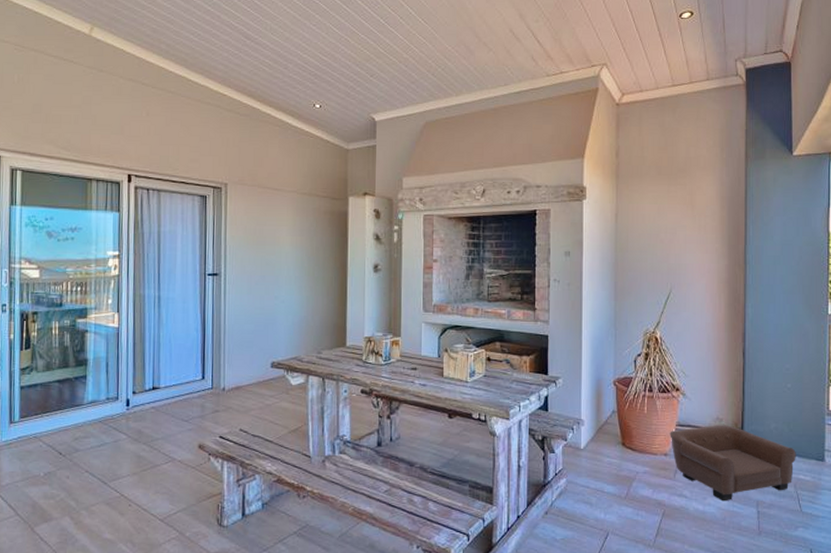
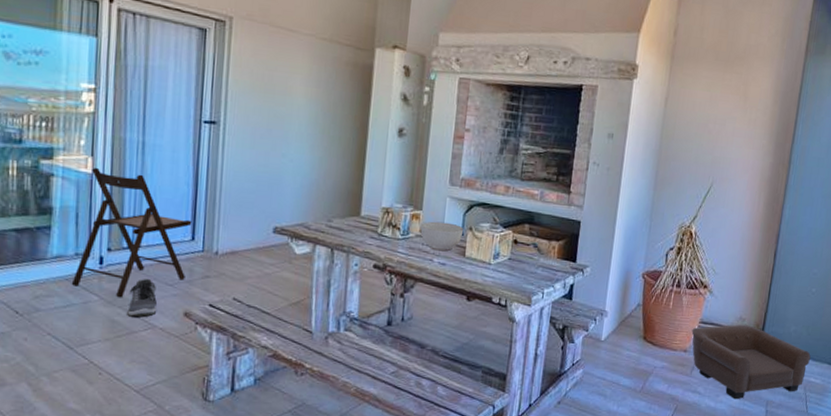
folding chair: none [104,321,202,435] -> present [71,167,192,298]
athletic shoe: none [151,416,175,452] -> present [127,278,157,318]
bowl: none [401,346,440,373] -> present [420,221,464,252]

